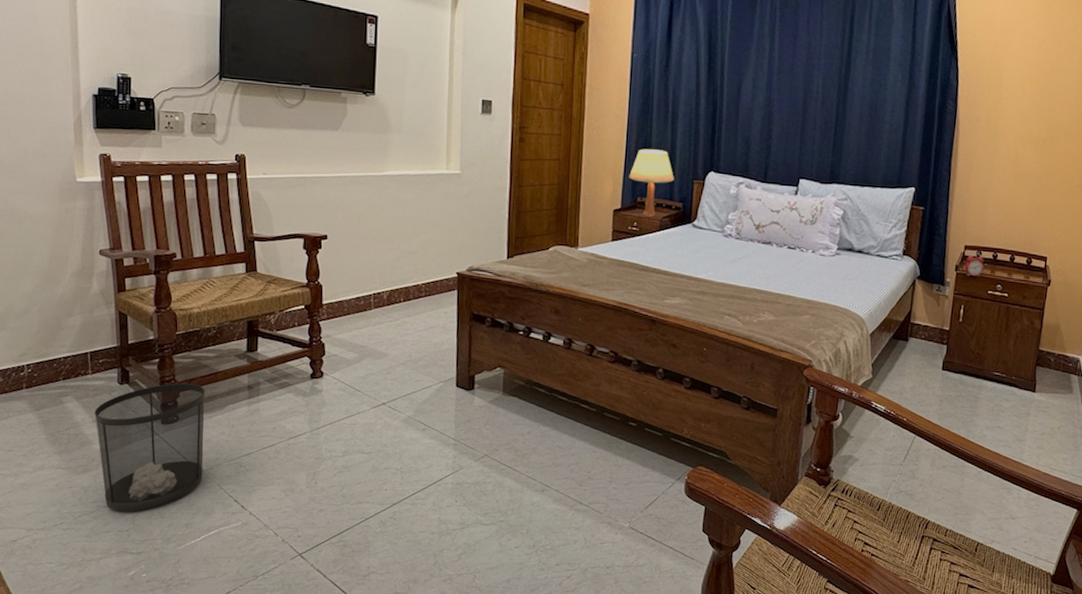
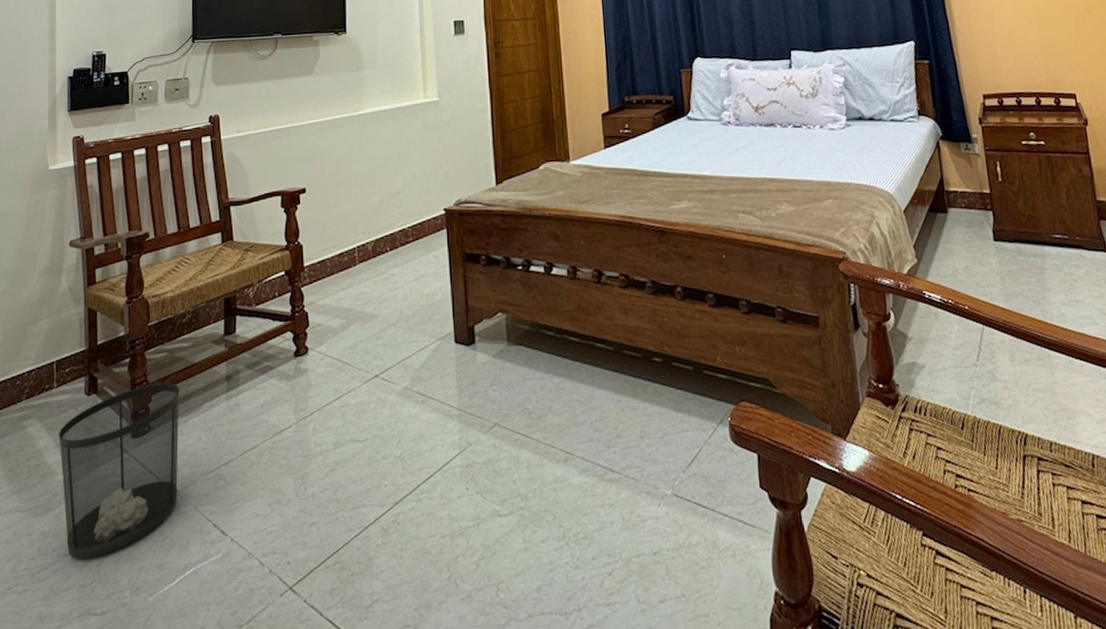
table lamp: present [629,148,674,218] -> none [612,43,660,117]
alarm clock: present [964,253,985,277] -> none [988,101,1011,128]

